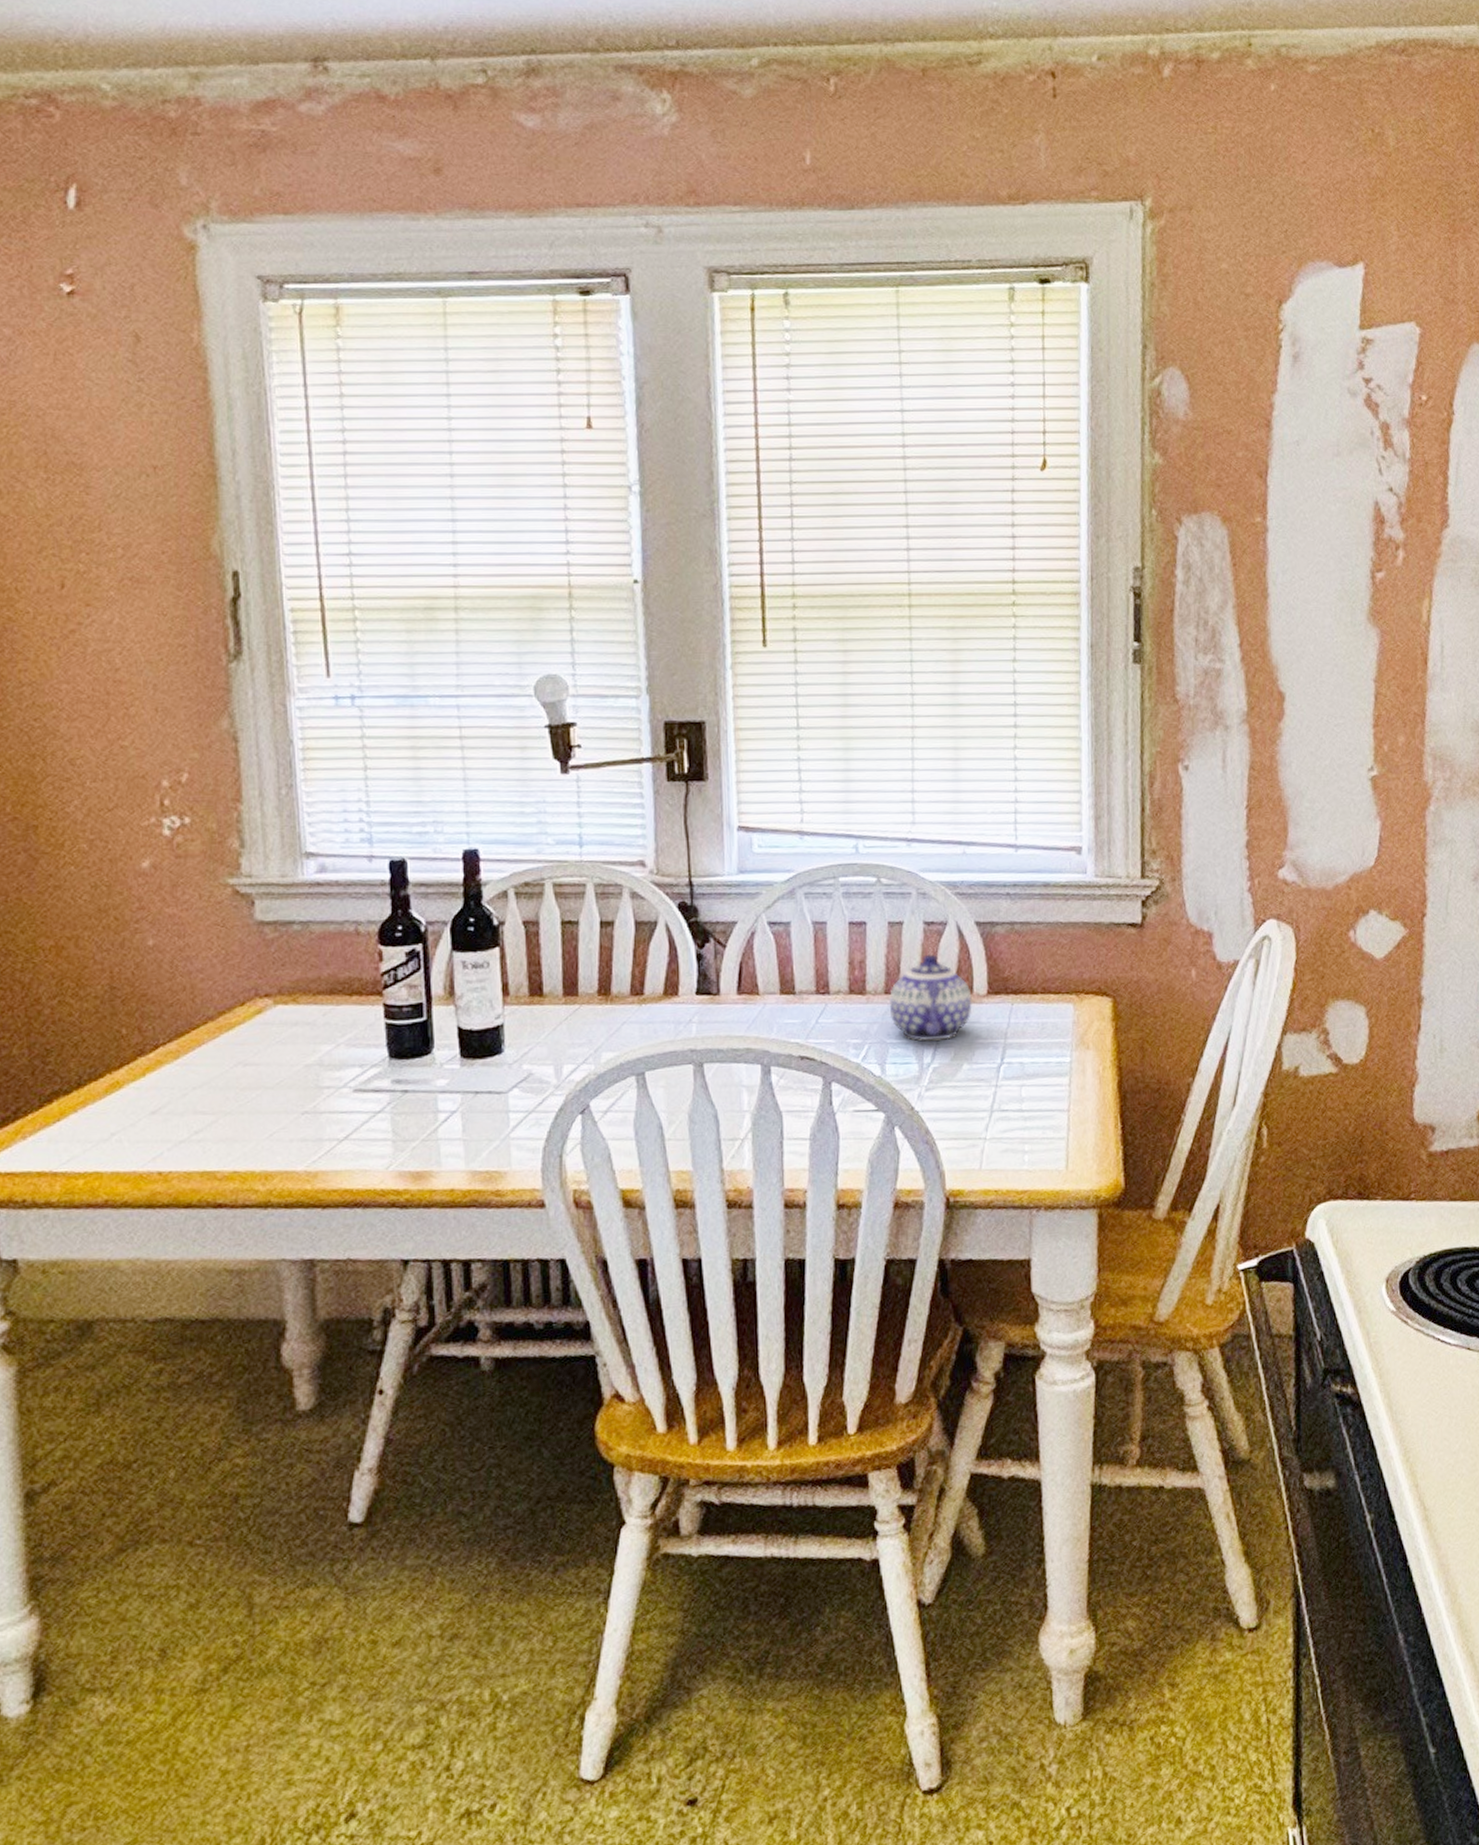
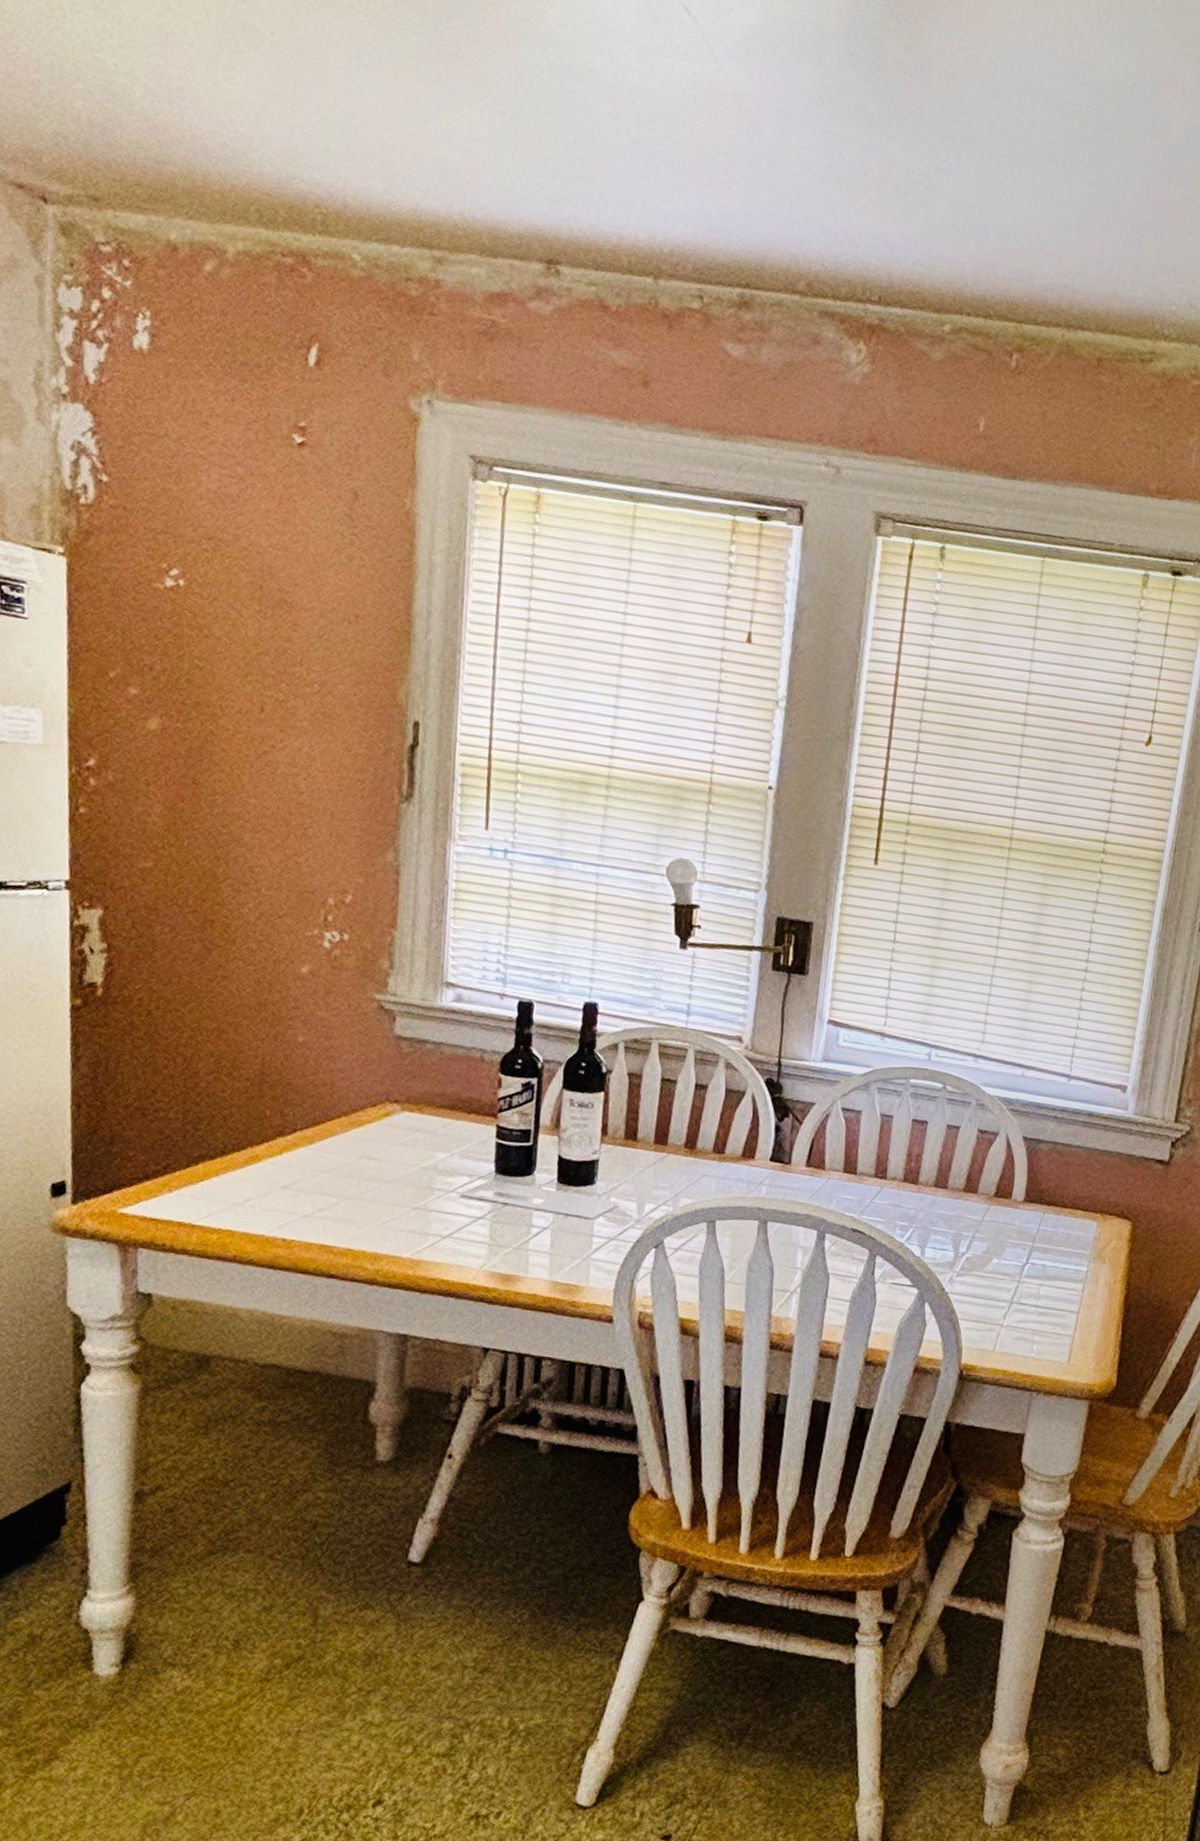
teapot: present [889,954,972,1041] -> none [936,1158,1010,1235]

